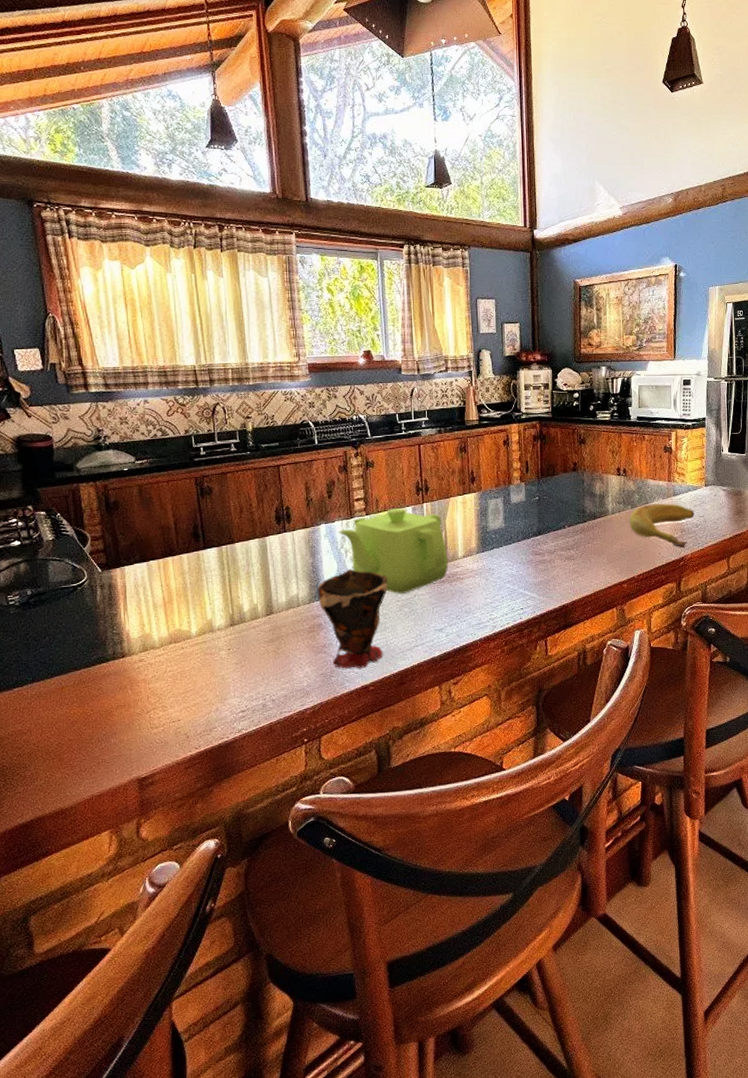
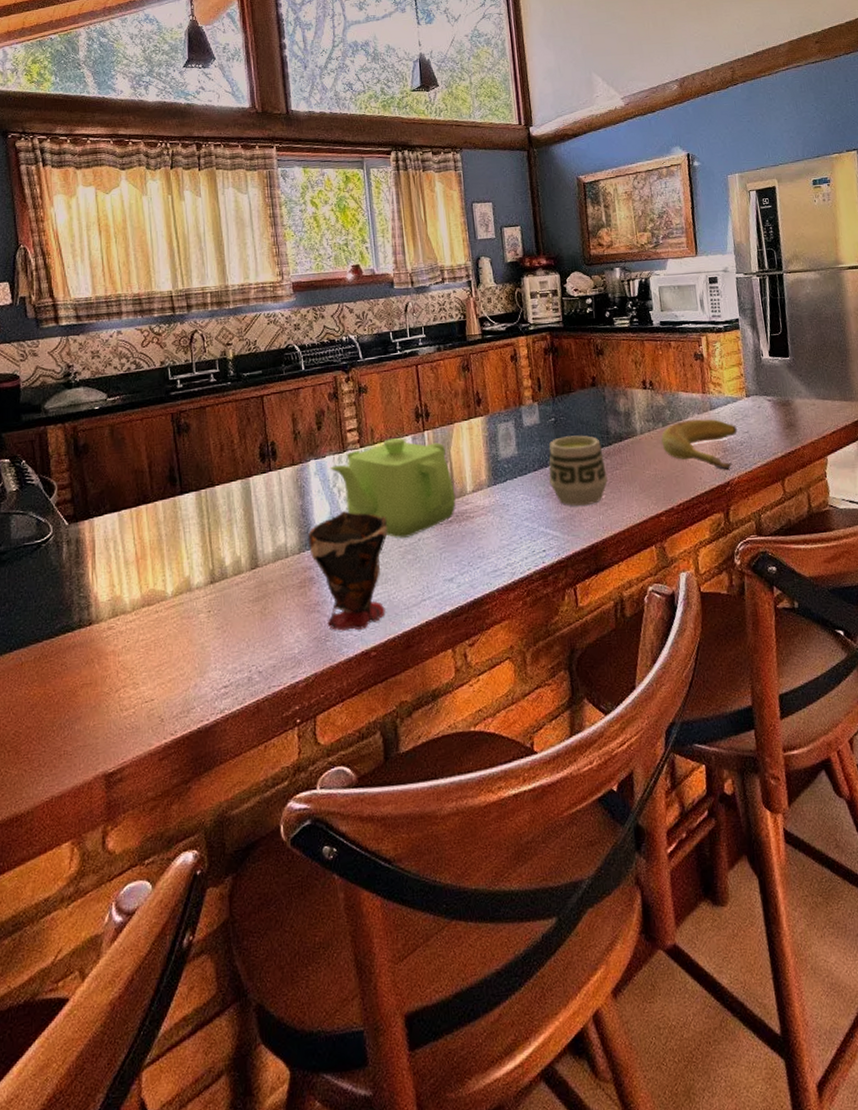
cup: none [529,512,580,573] -> present [548,435,608,507]

